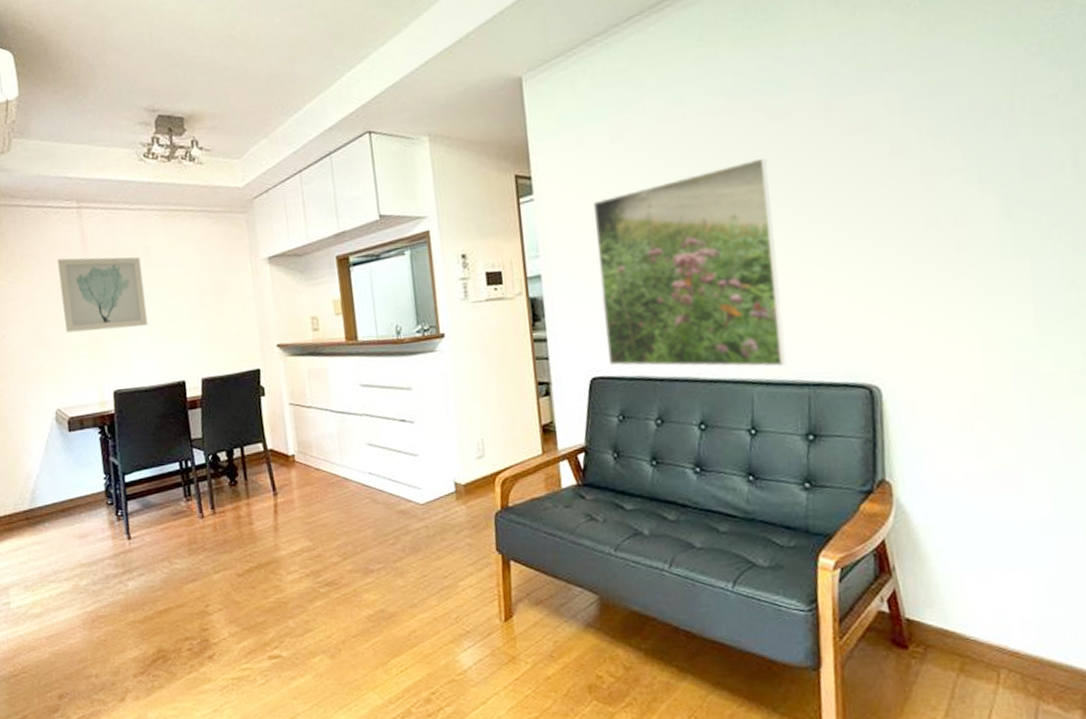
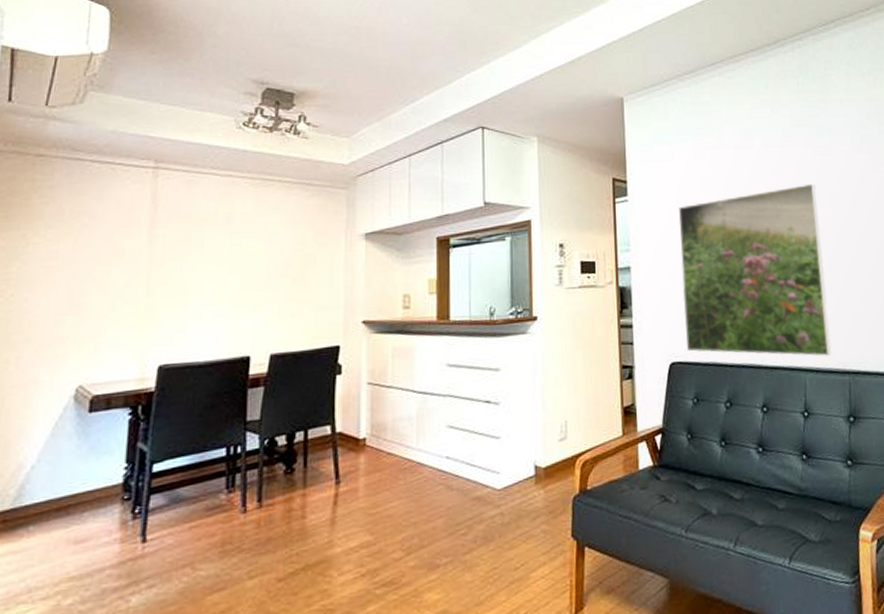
wall art: present [57,256,148,333] -> none [111,218,219,299]

